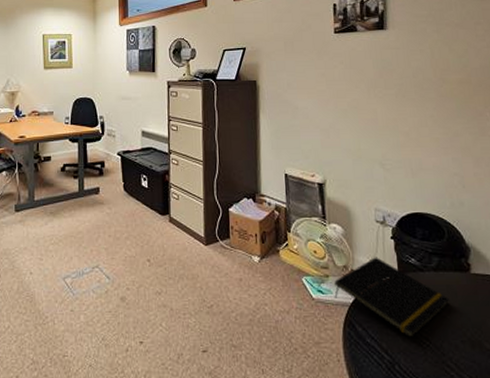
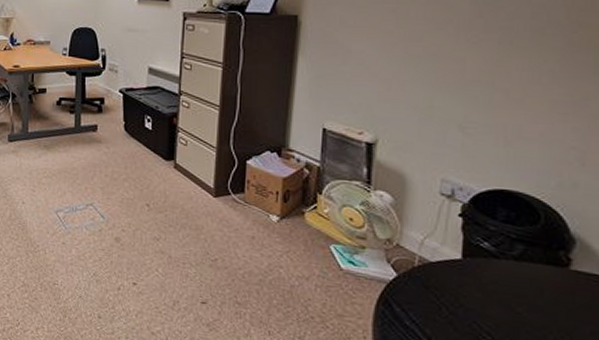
notepad: present [334,257,450,338] -> none [369,234,532,330]

